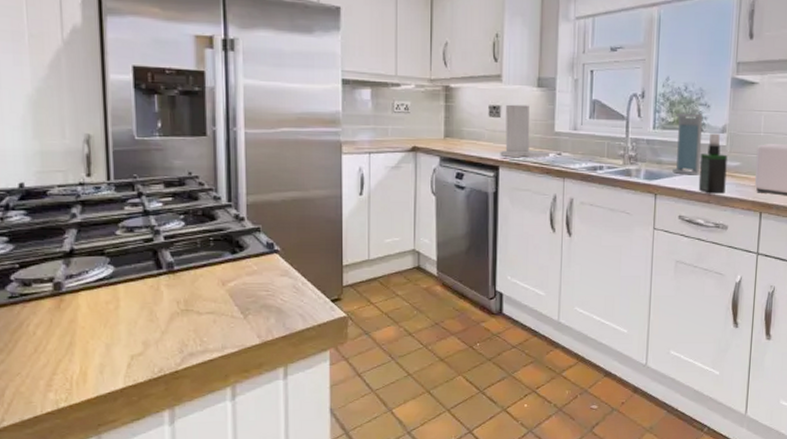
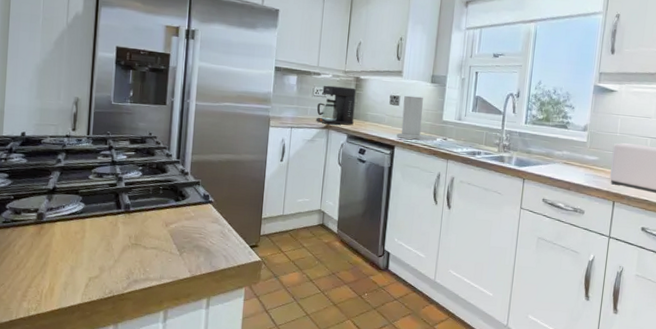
coffee maker: none [399,98,447,146] -> present [315,85,357,126]
soap dispenser: present [672,113,703,175] -> none [539,111,568,165]
spray bottle: present [698,133,728,195] -> none [560,131,587,184]

